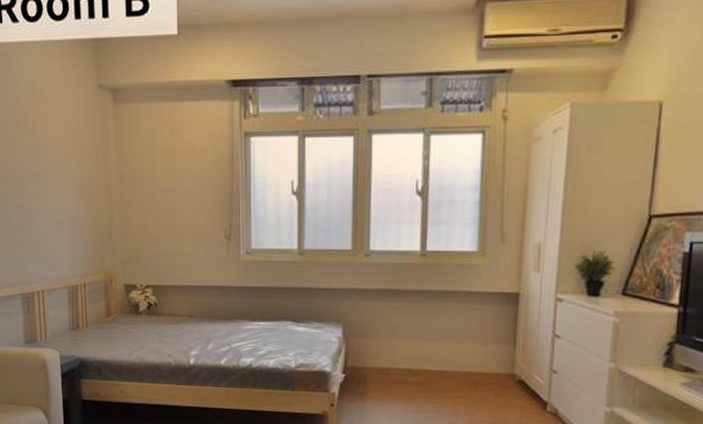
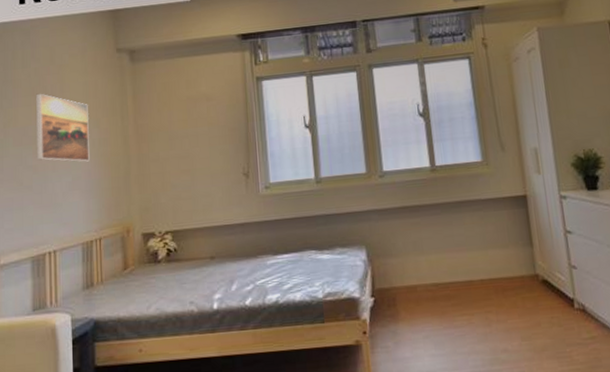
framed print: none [18,128,73,206] -> present [36,93,90,162]

